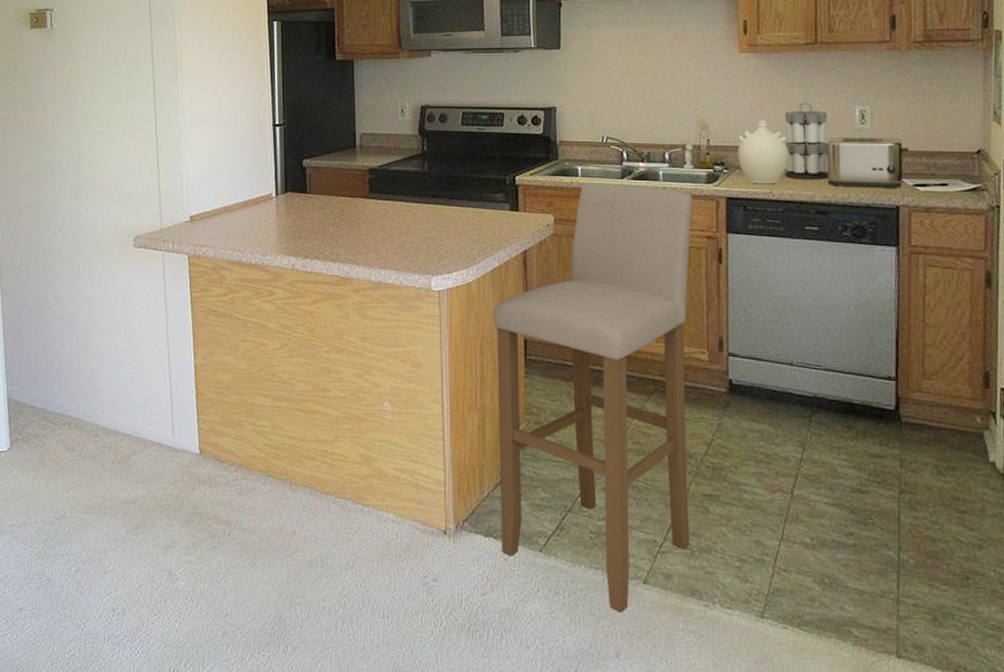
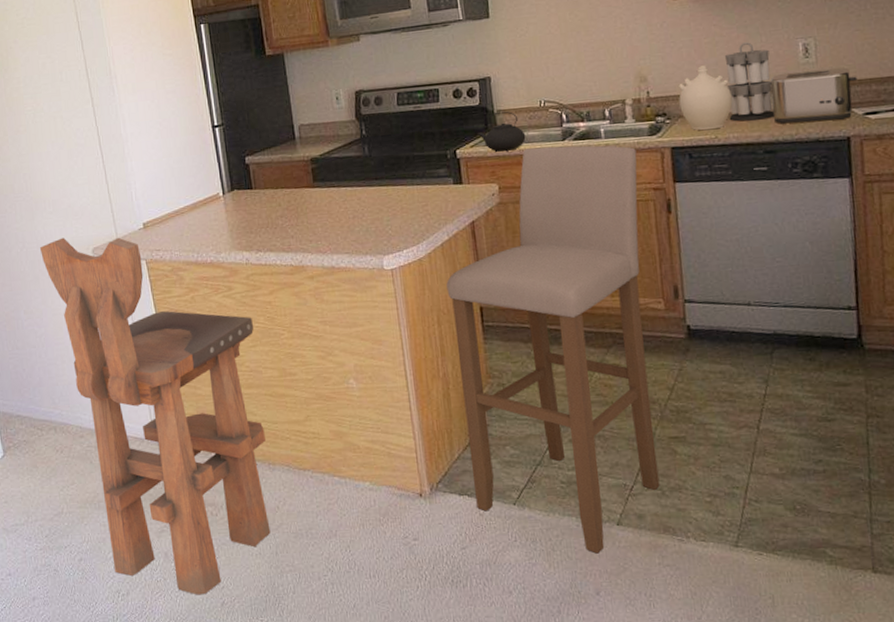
bar stool: none [79,222,292,621] -> present [39,237,271,595]
teakettle: none [538,142,586,183] -> present [477,111,526,152]

